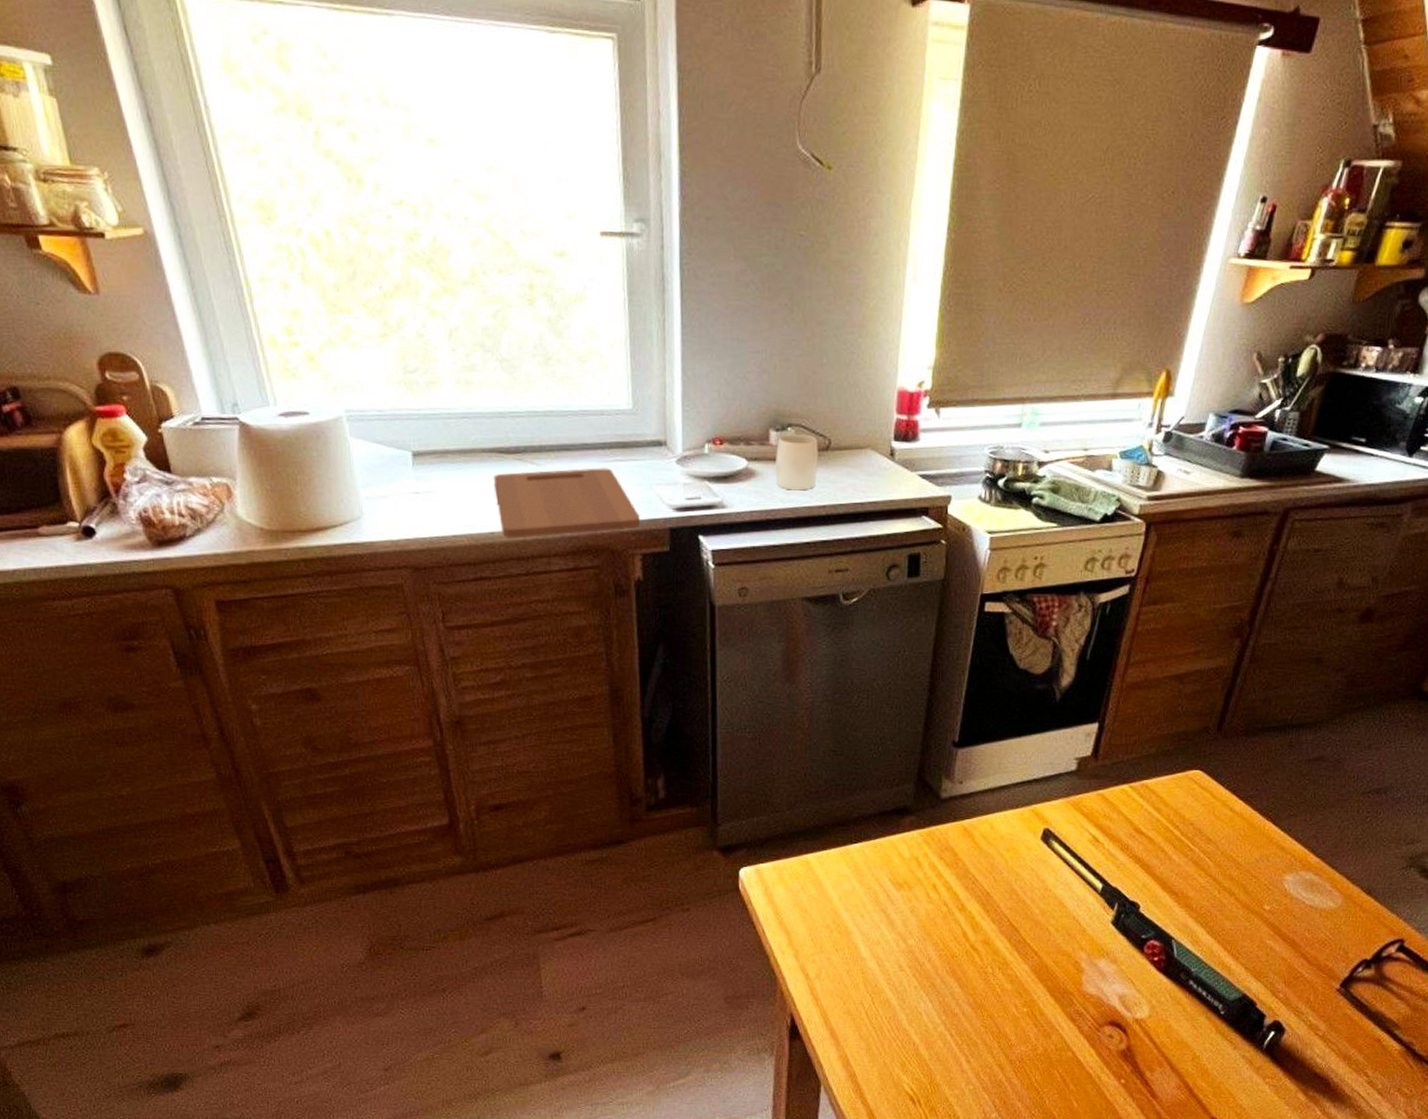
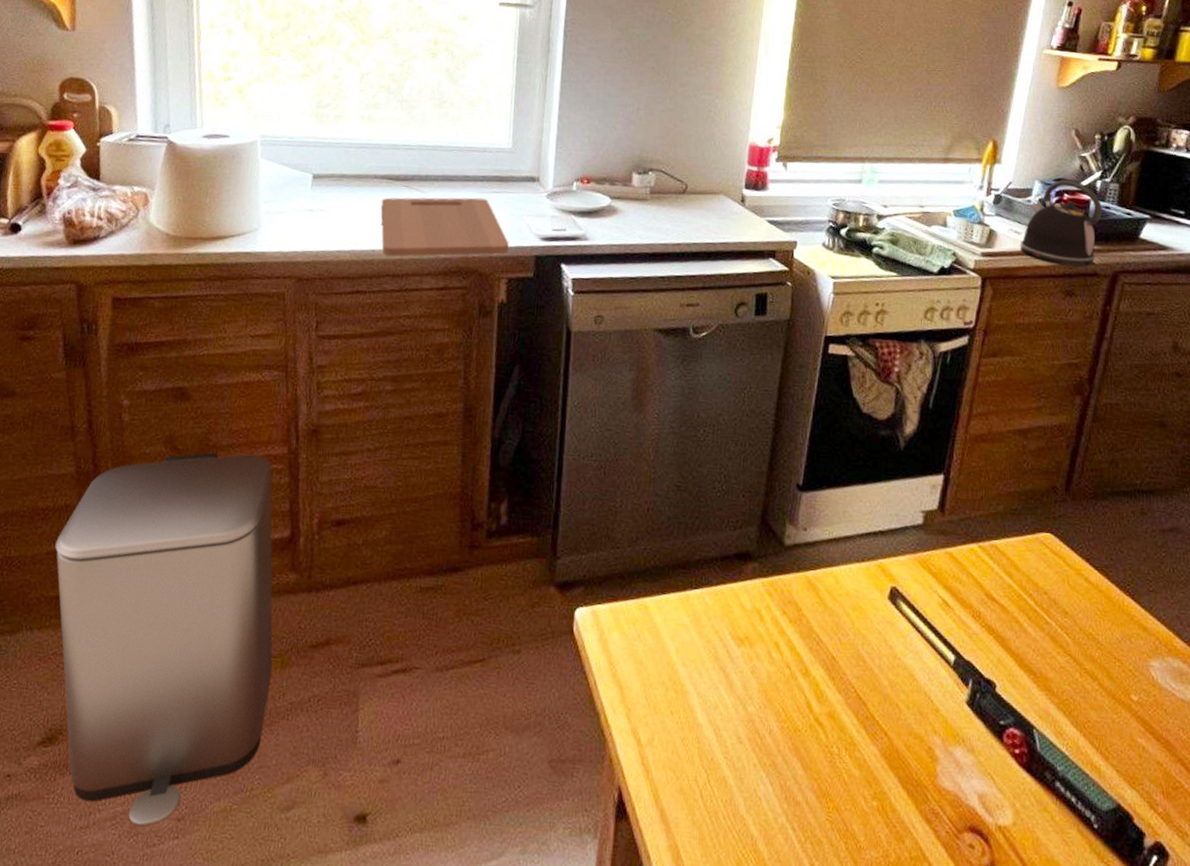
pedal bin: none [212,749,452,1078] -> present [55,452,273,827]
mug: present [775,433,818,491] -> none [635,177,676,229]
kettle: none [1188,410,1279,507] -> present [1020,179,1102,268]

